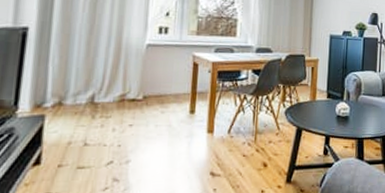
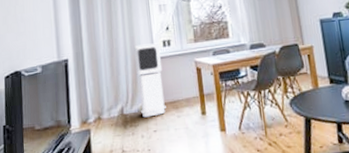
air purifier: none [117,26,154,109] -> present [134,42,166,118]

